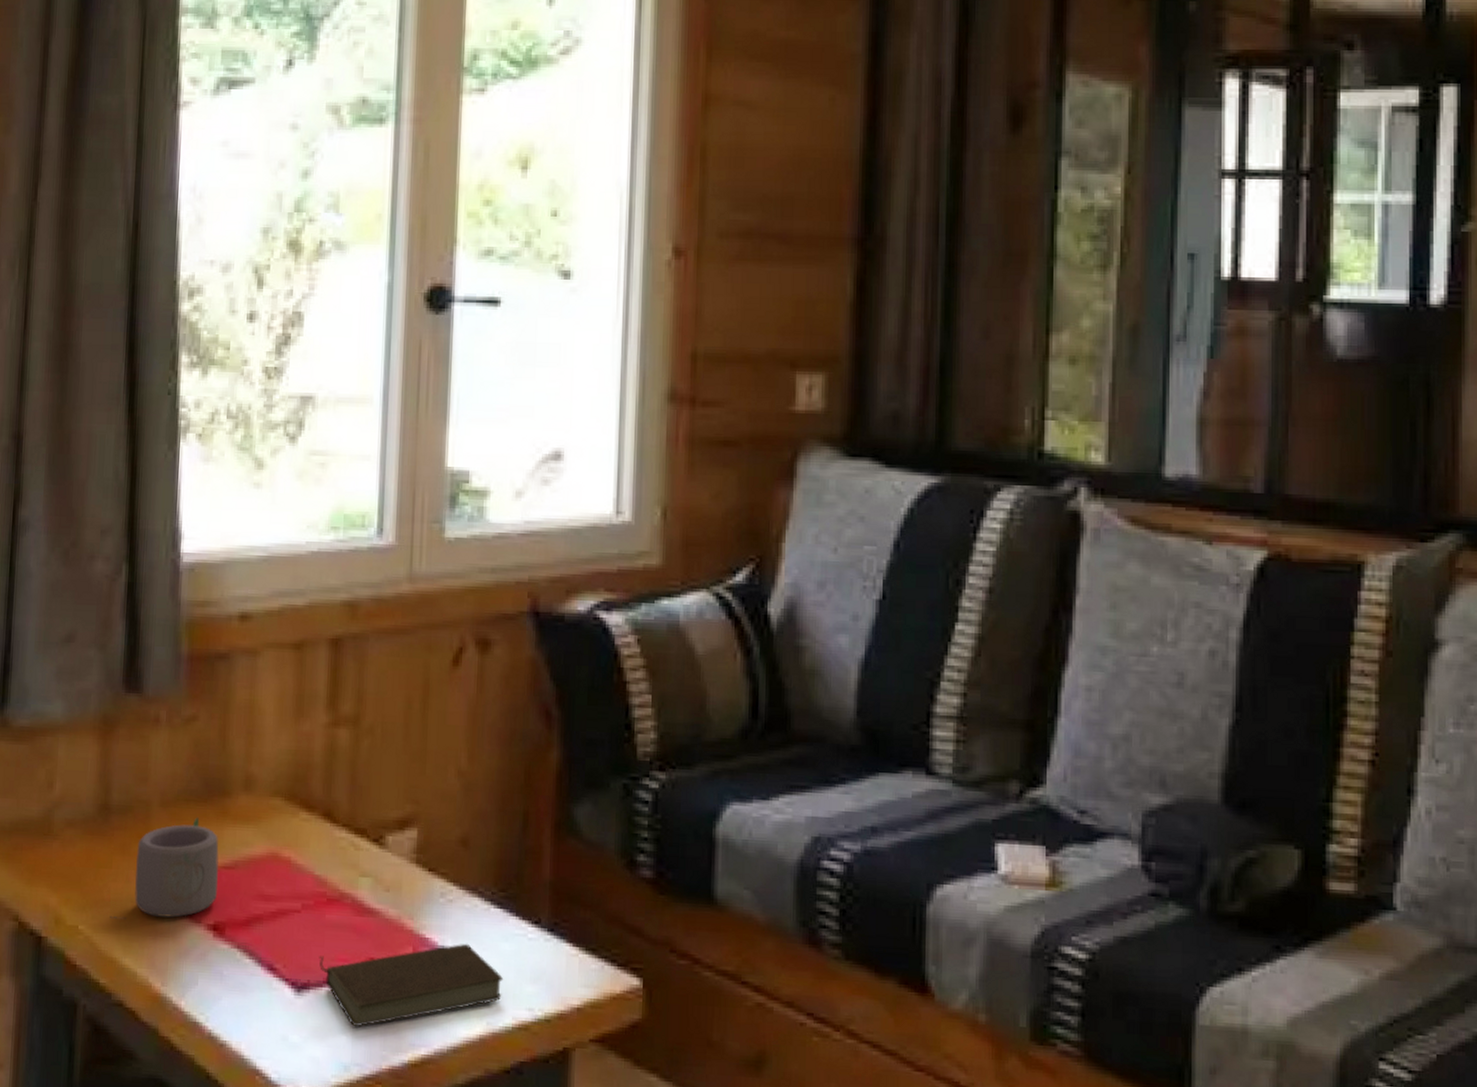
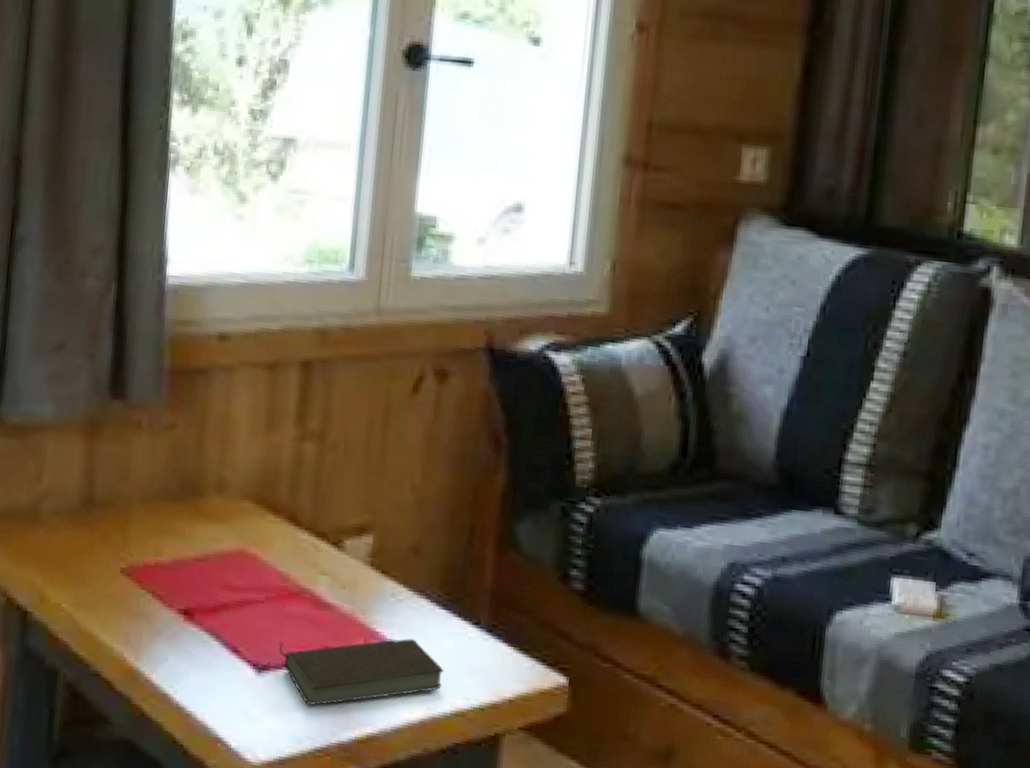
mug: present [110,817,219,920] -> none [90,514,192,601]

